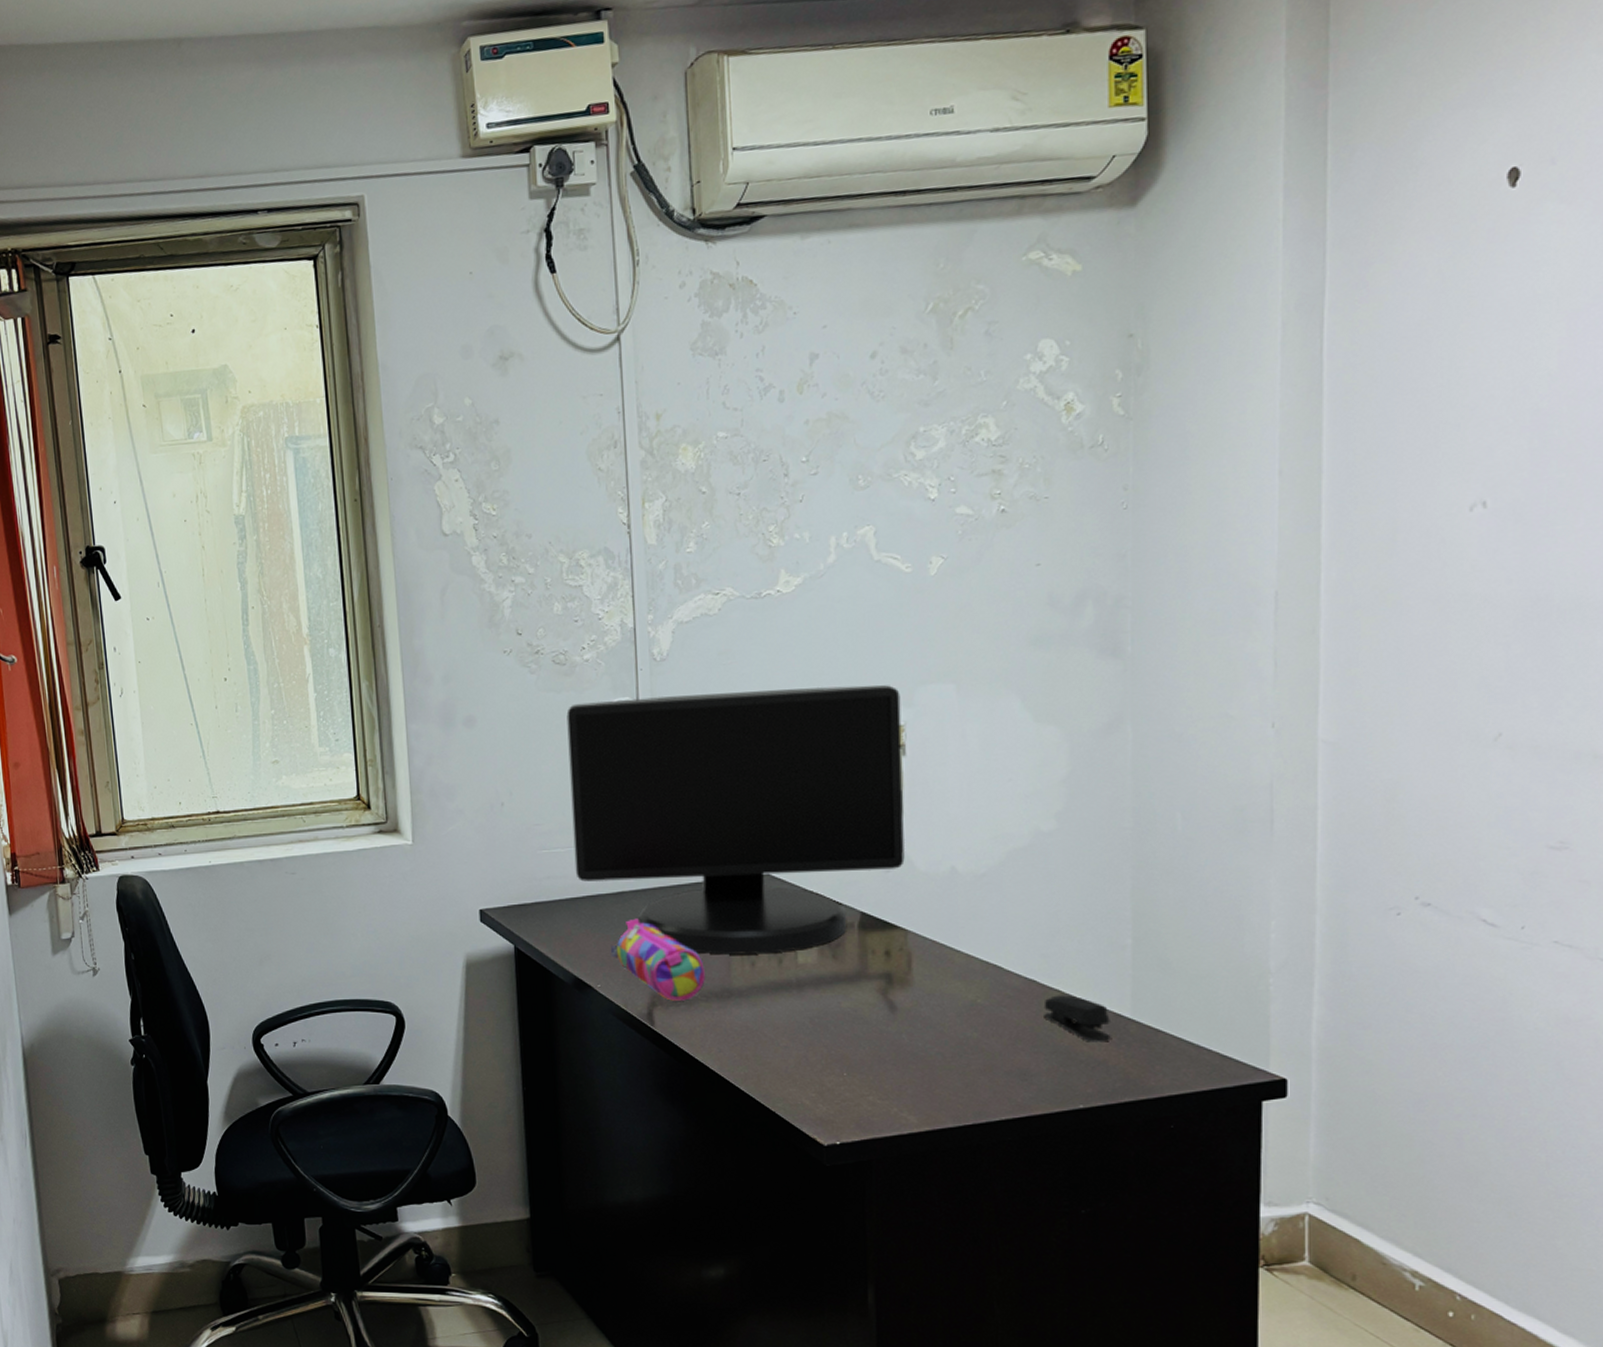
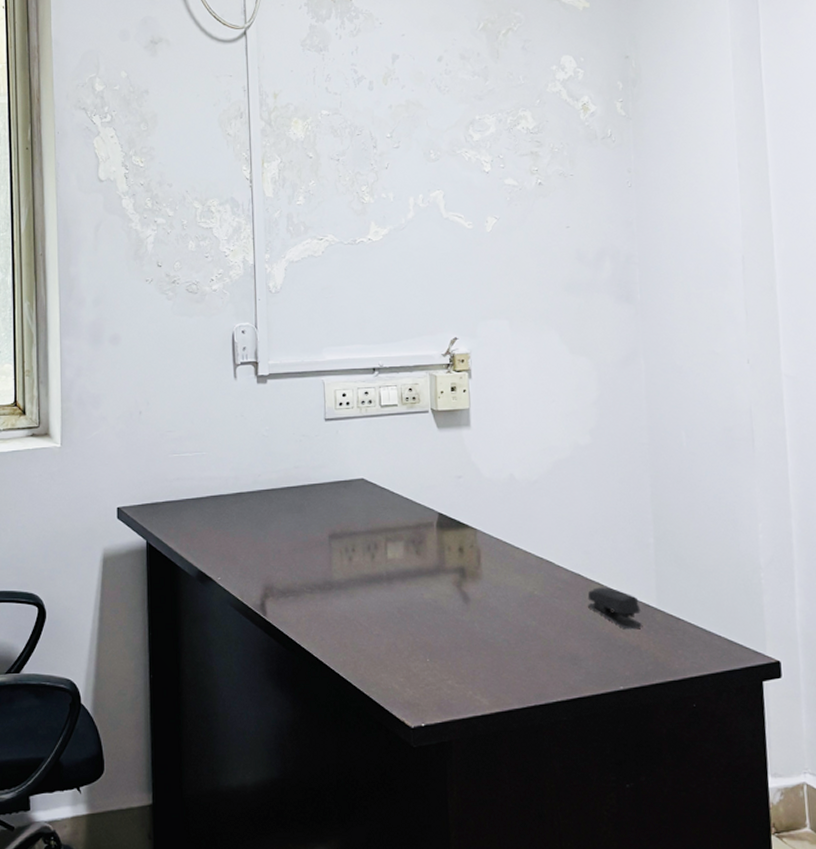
monitor: present [566,685,905,955] -> none [197,319,473,550]
pencil case: present [610,918,705,1001] -> none [229,517,310,593]

